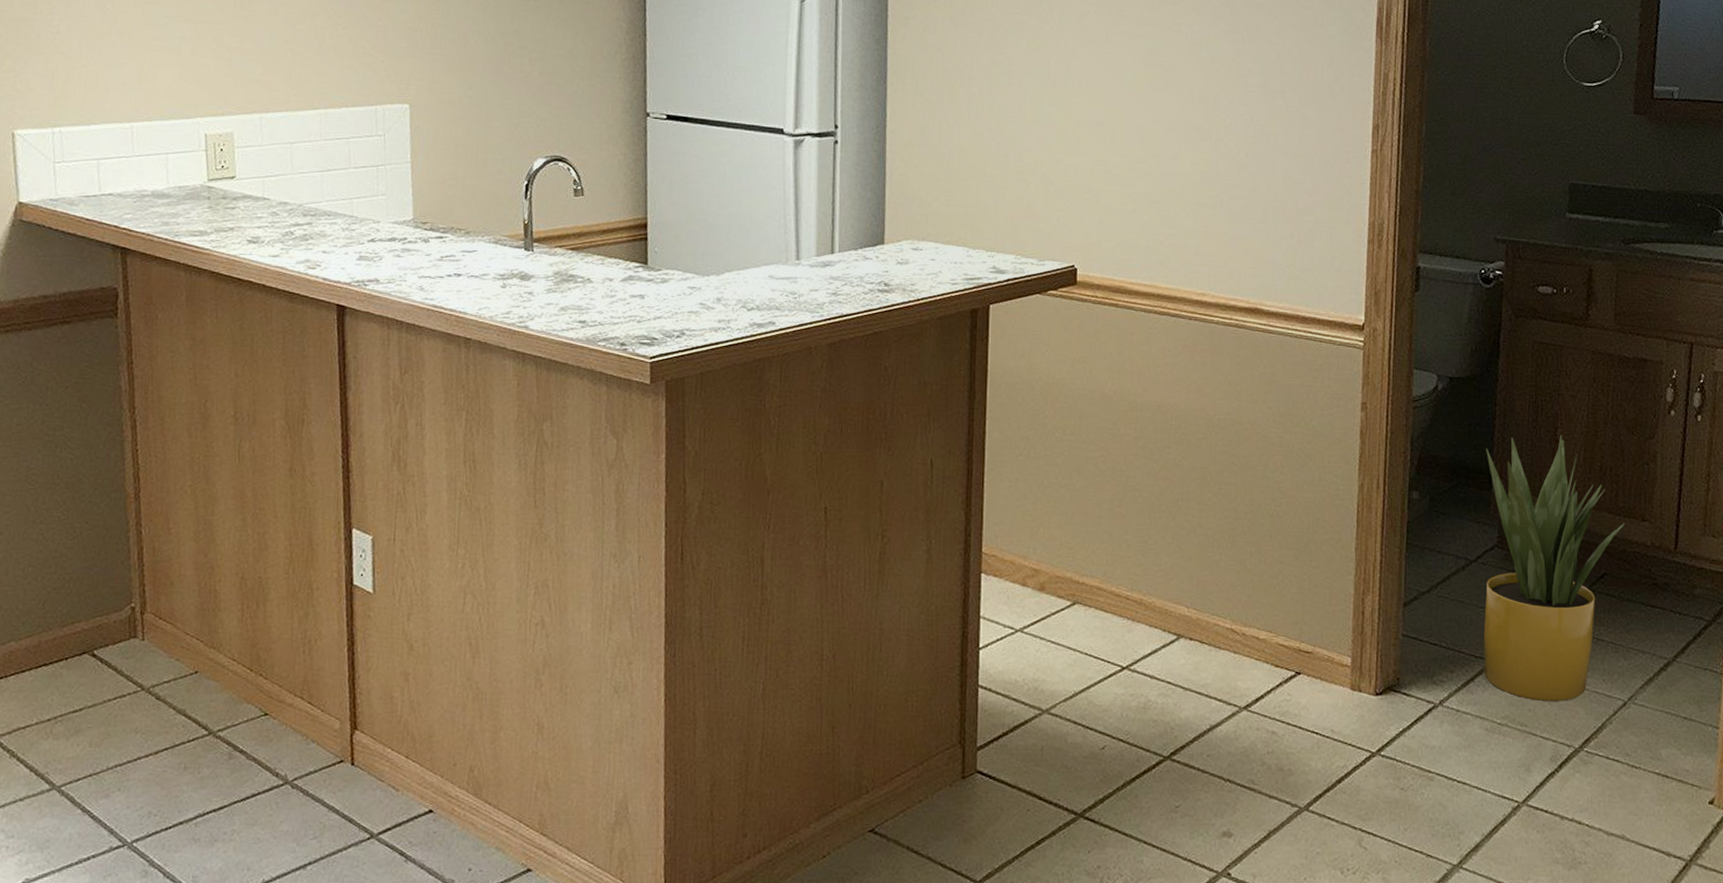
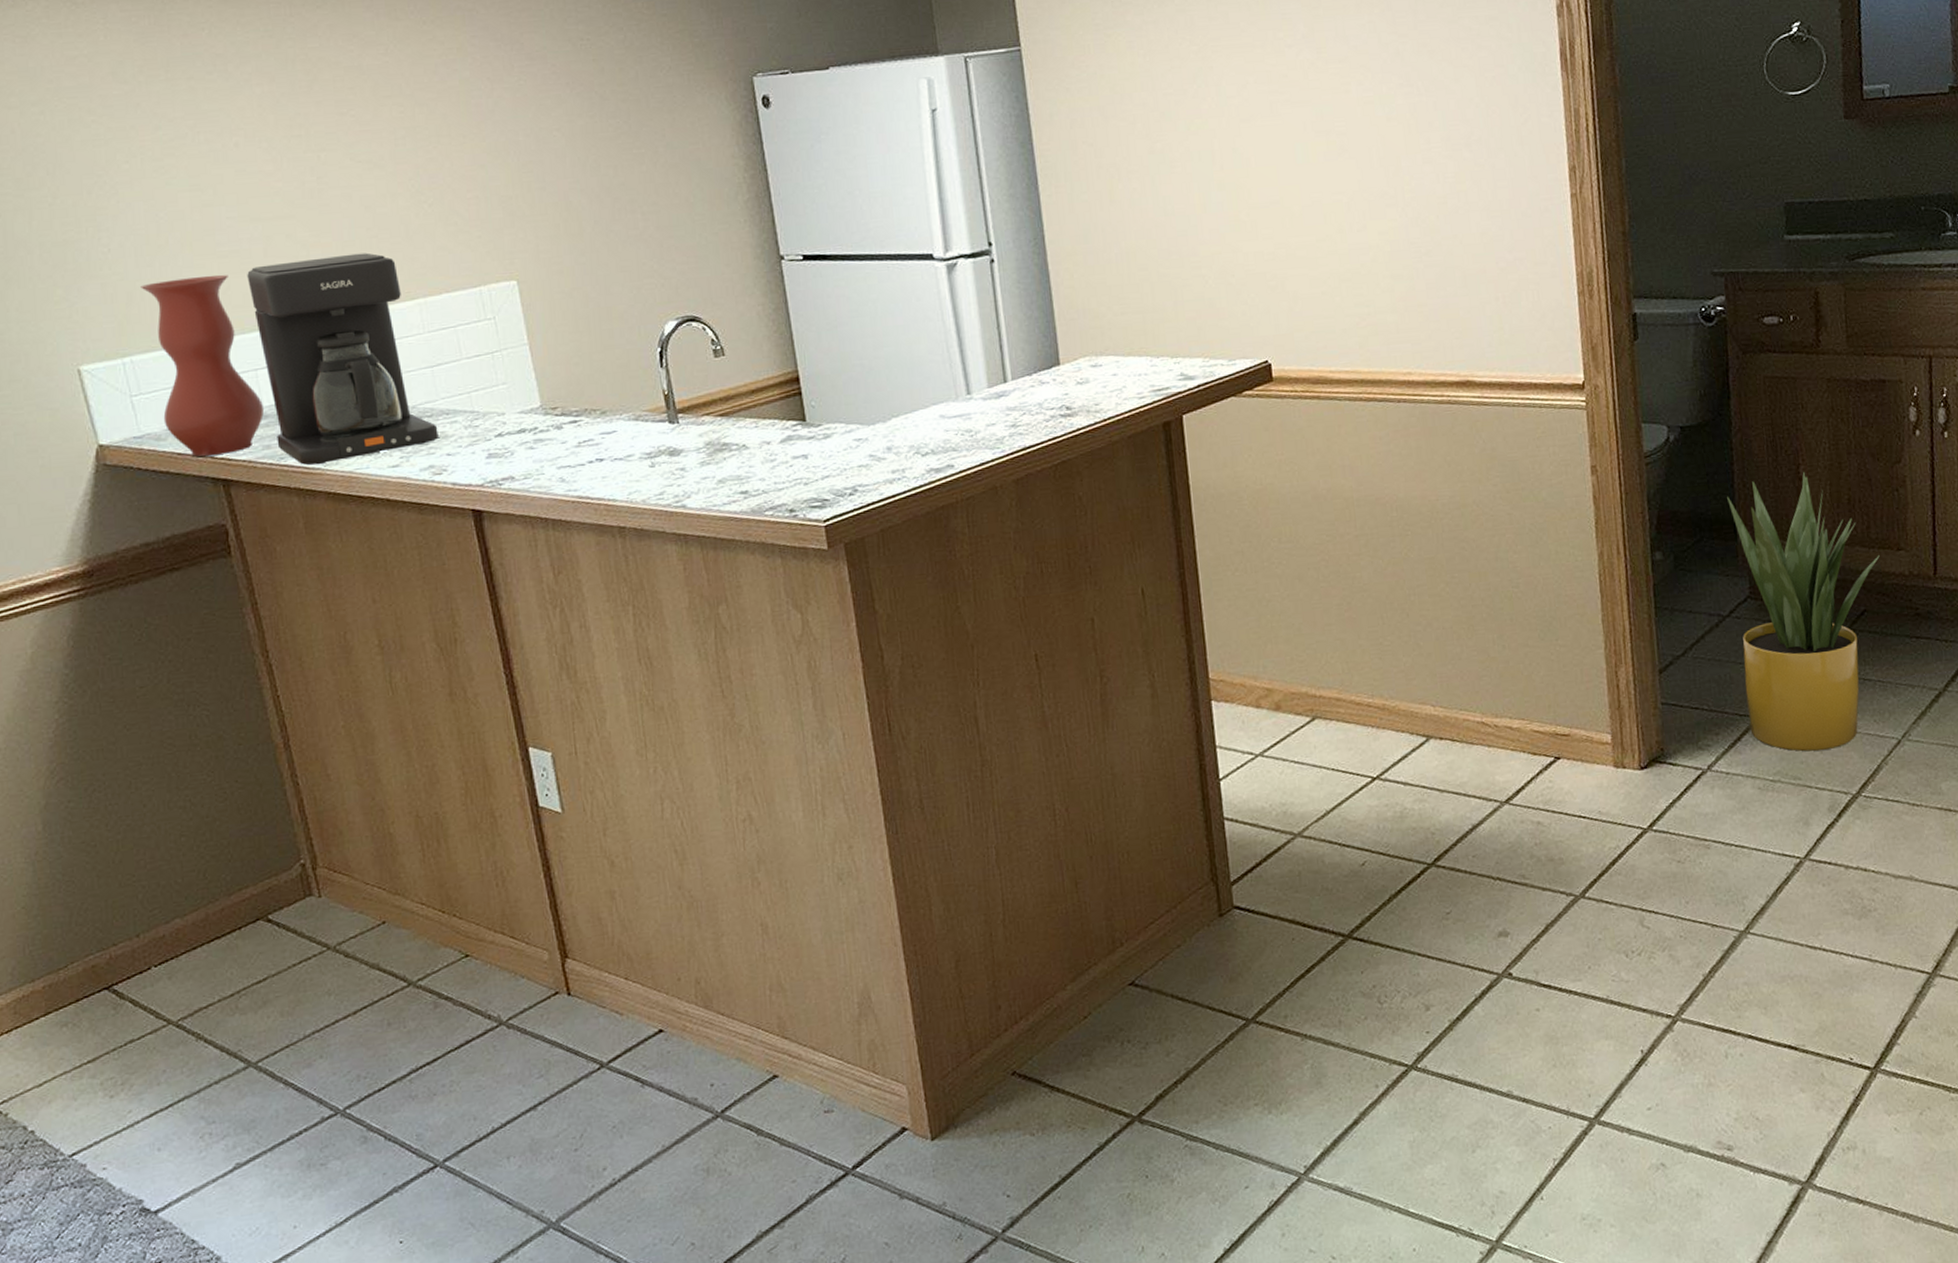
vase: none [79,64,169,225] -> present [141,274,265,457]
coffee maker: none [173,62,319,246] -> present [247,252,439,465]

